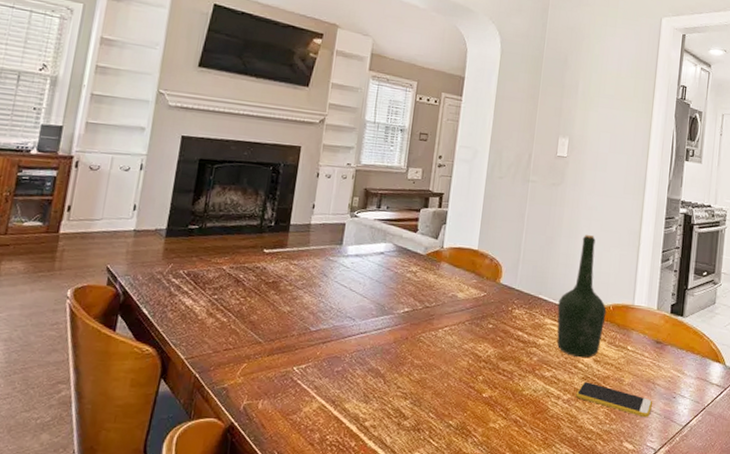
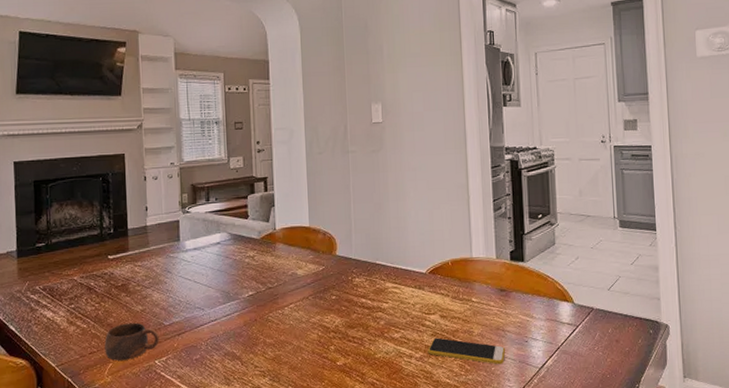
cup: none [241,322,303,362] -> present [104,322,159,361]
bottle: present [556,235,607,358] -> none [396,196,446,316]

